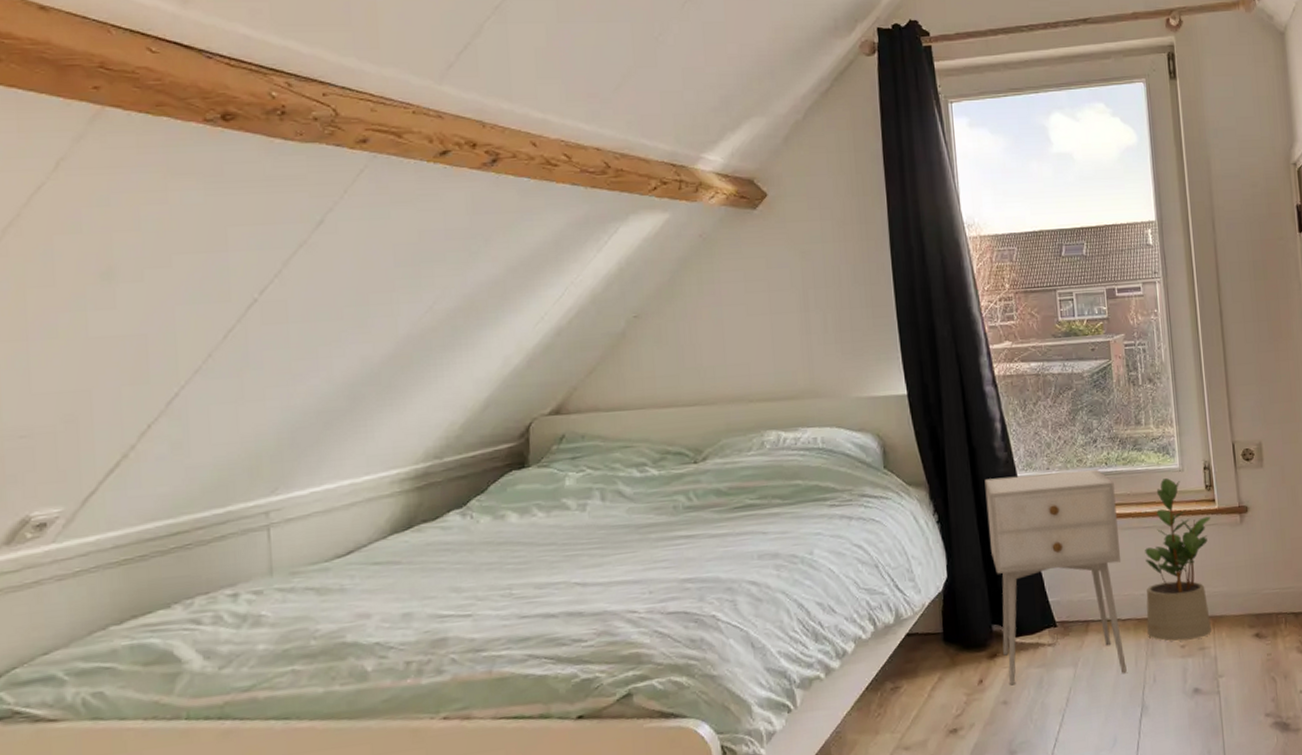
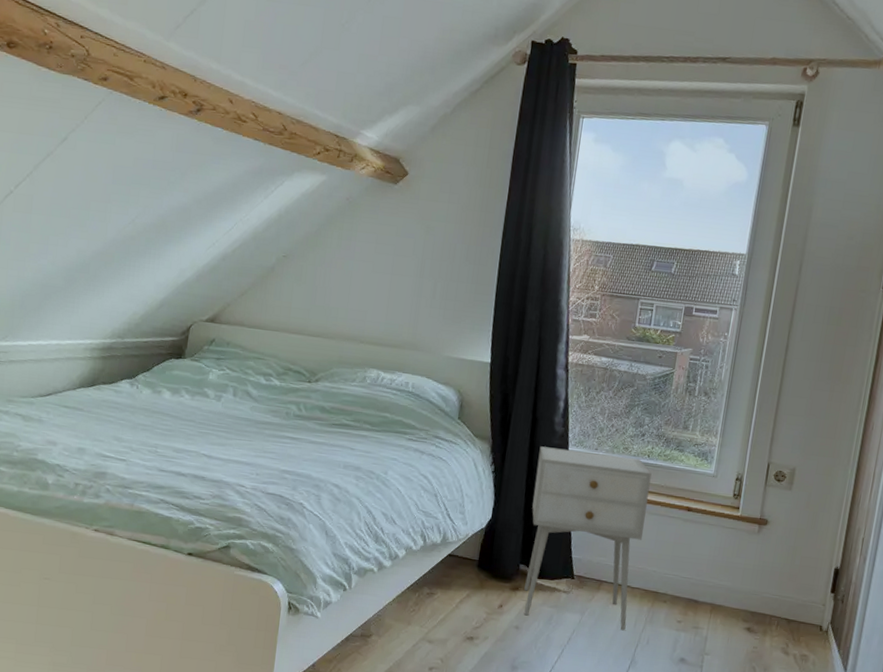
potted plant: present [1145,478,1211,642] -> none [651,480,731,619]

